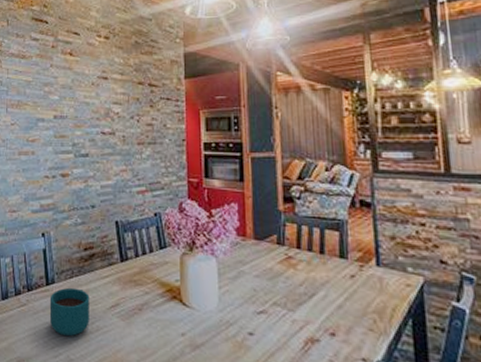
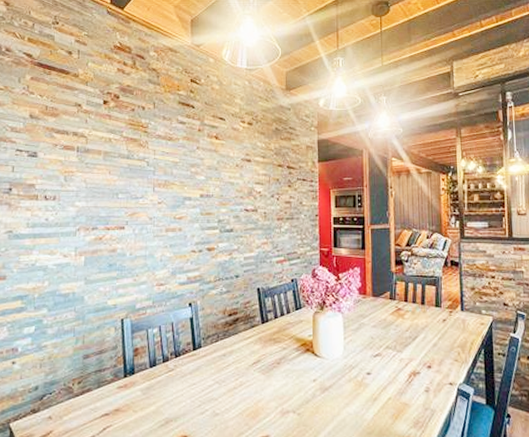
cup: present [49,287,90,337] -> none [196,350,234,394]

